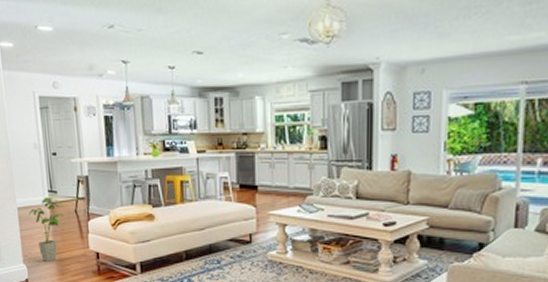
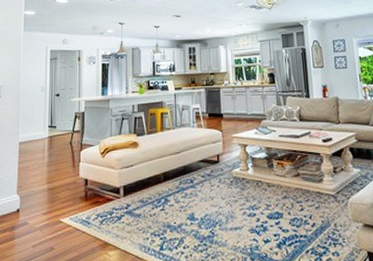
house plant: present [29,197,64,261] -> none [29,131,61,191]

